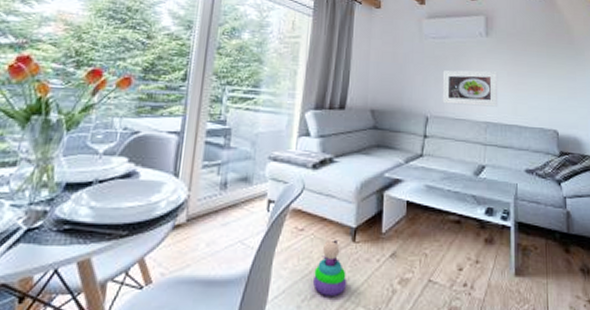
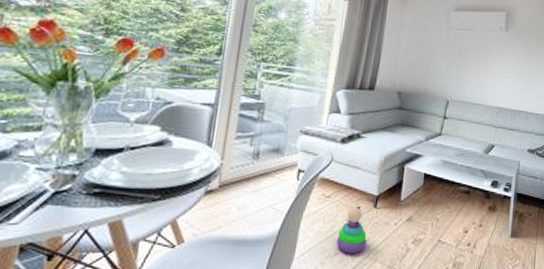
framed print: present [442,70,498,107] -> none [462,59,513,95]

